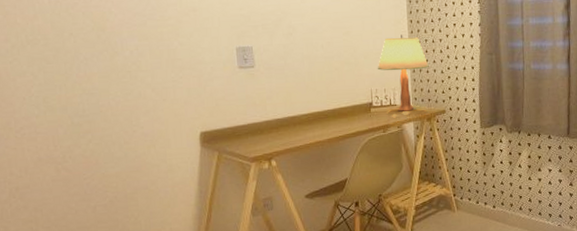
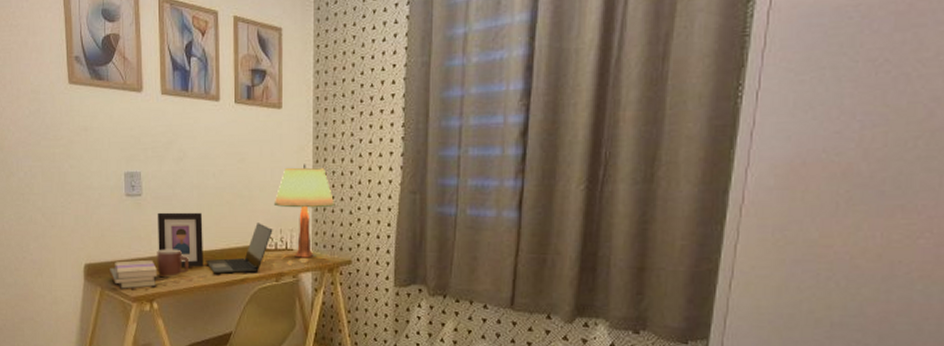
books: none [225,123,274,152] -> present [108,259,157,289]
picture frame: none [270,79,318,128] -> present [157,212,204,269]
mug: none [272,112,305,138] -> present [157,249,190,278]
laptop: none [319,84,378,132] -> present [206,223,273,275]

